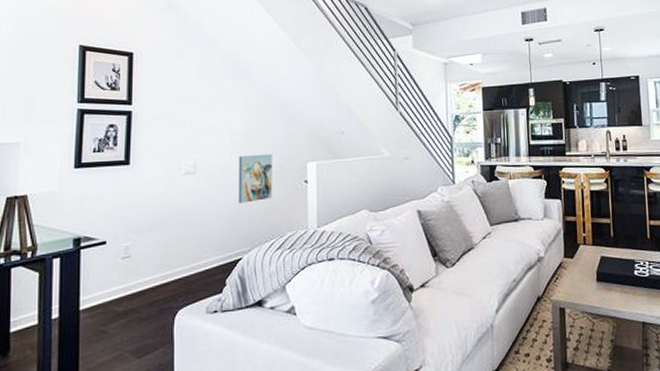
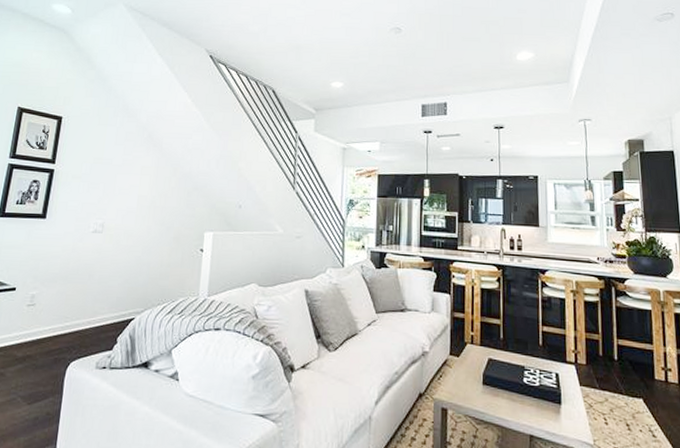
wall art: present [238,154,273,203] -> none [138,219,174,265]

